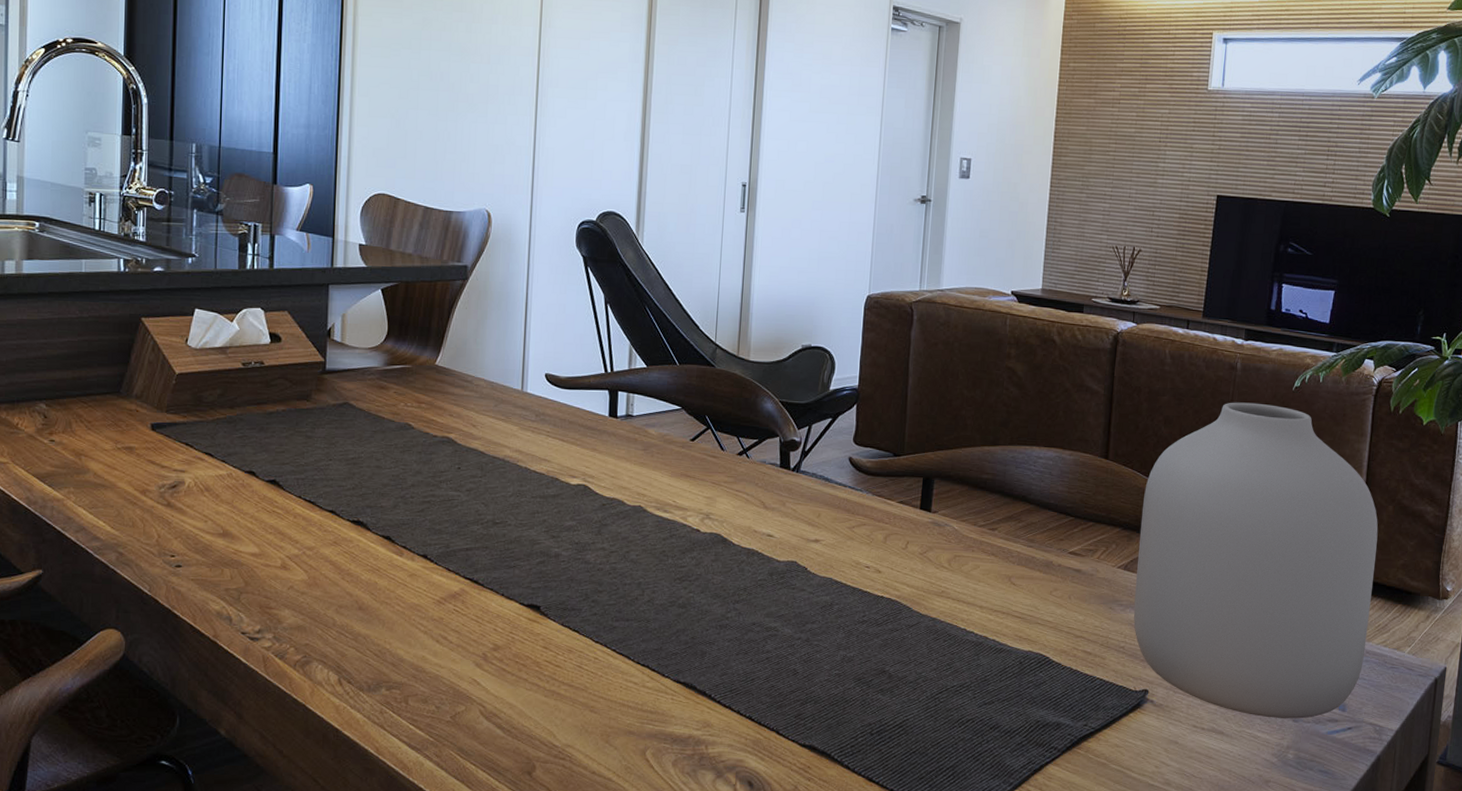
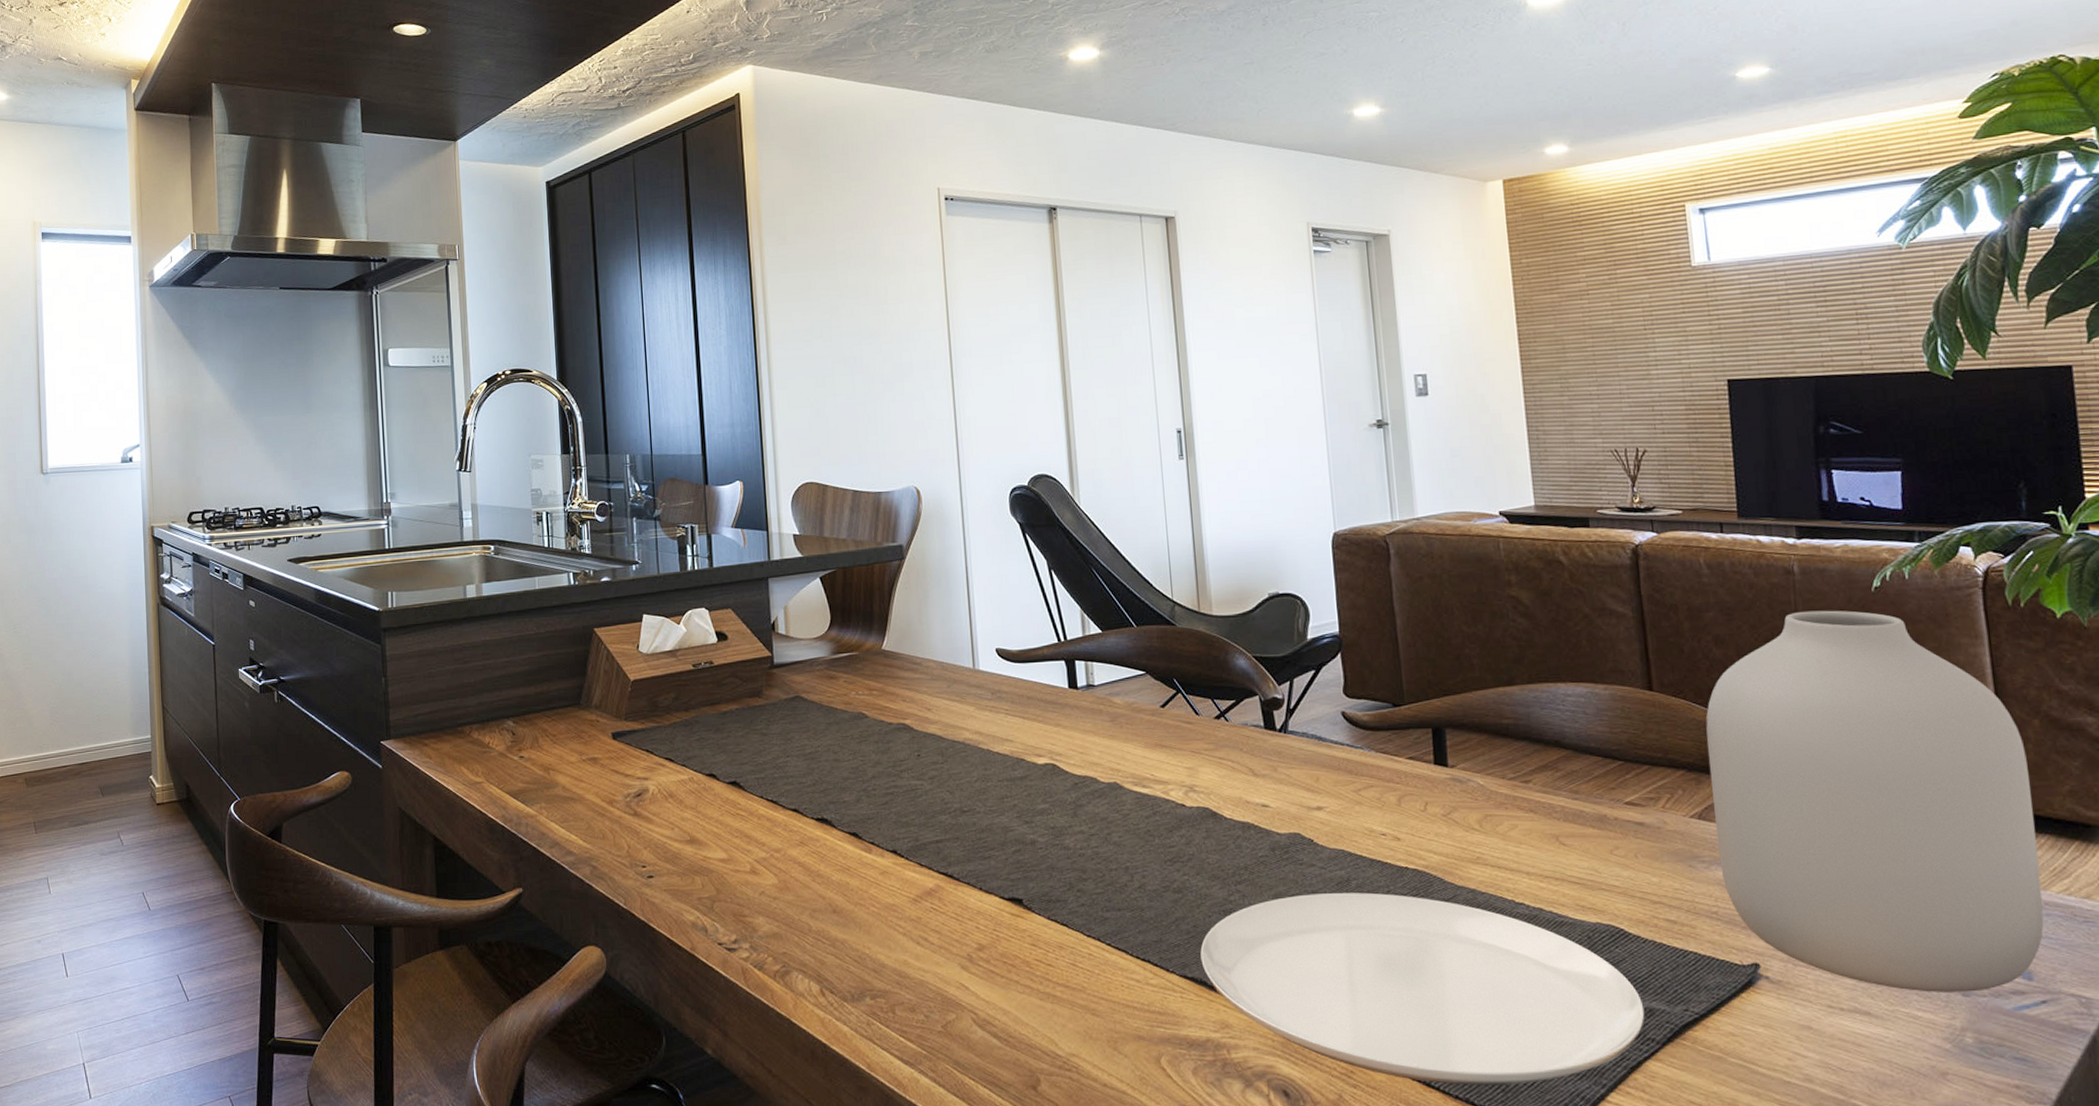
plate: none [694,615,1054,782] -> present [1200,892,1645,1085]

